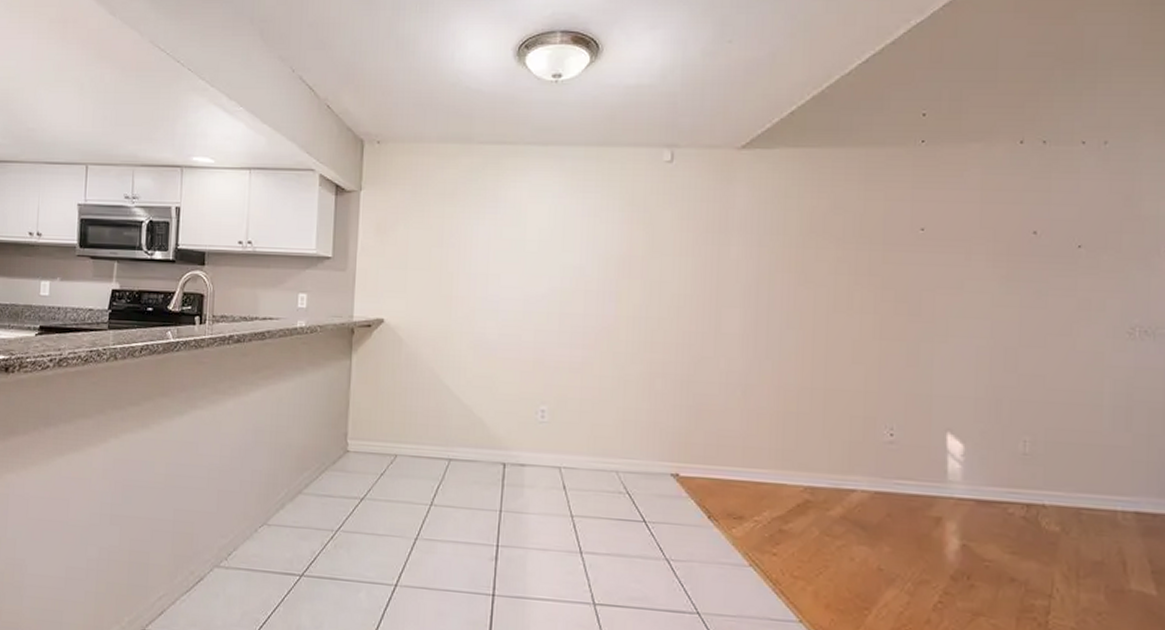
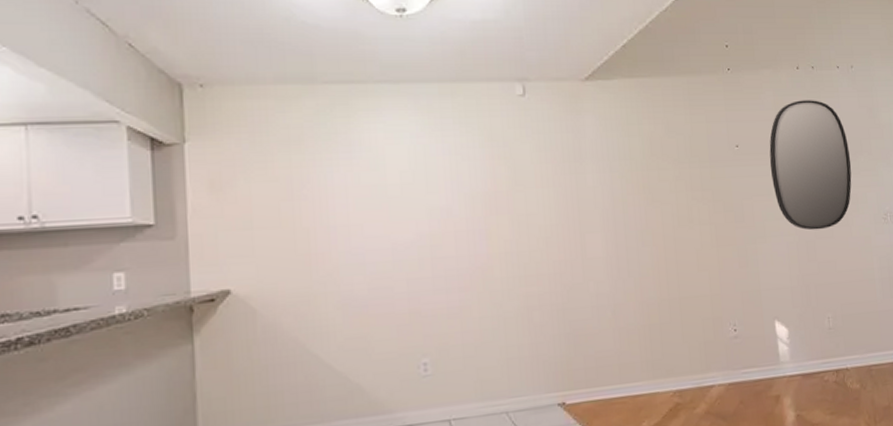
home mirror: none [964,181,1087,337] -> present [769,100,852,231]

